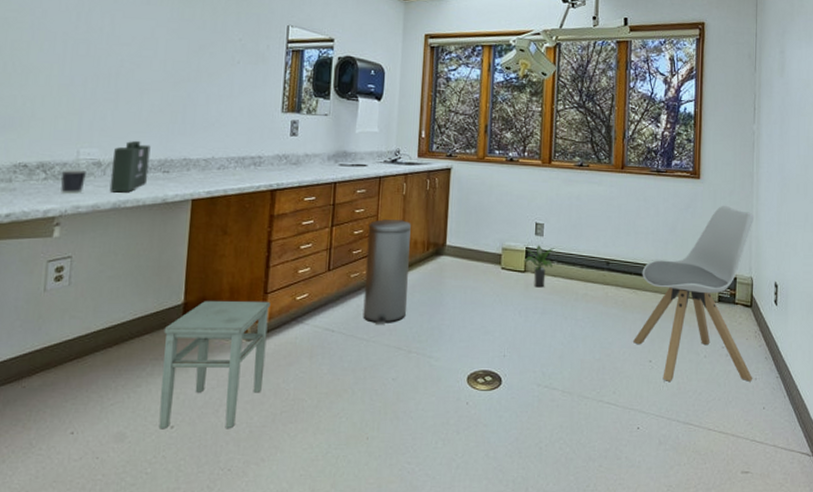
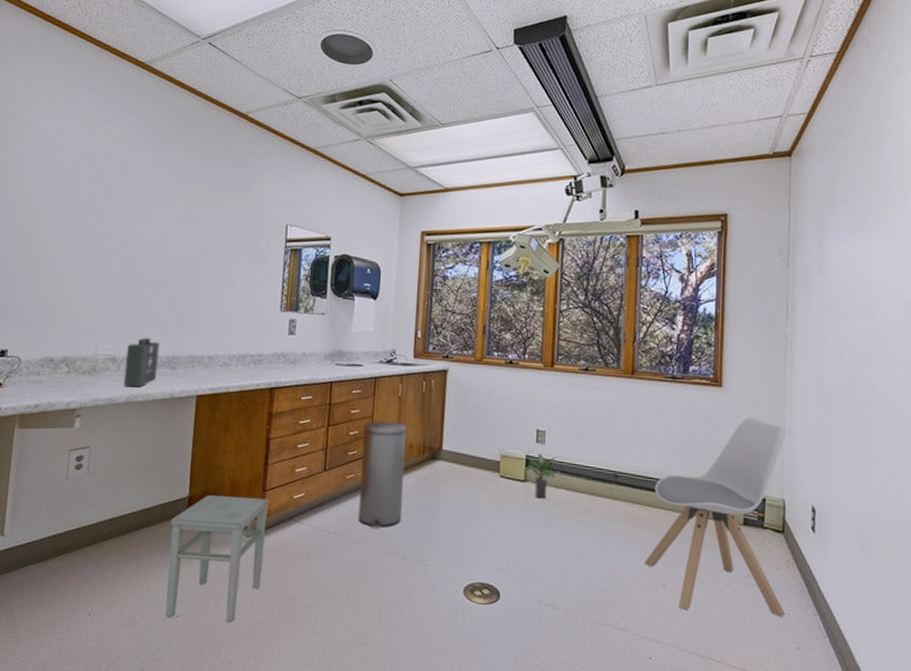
mug: present [60,168,86,195] -> none [81,363,103,388]

